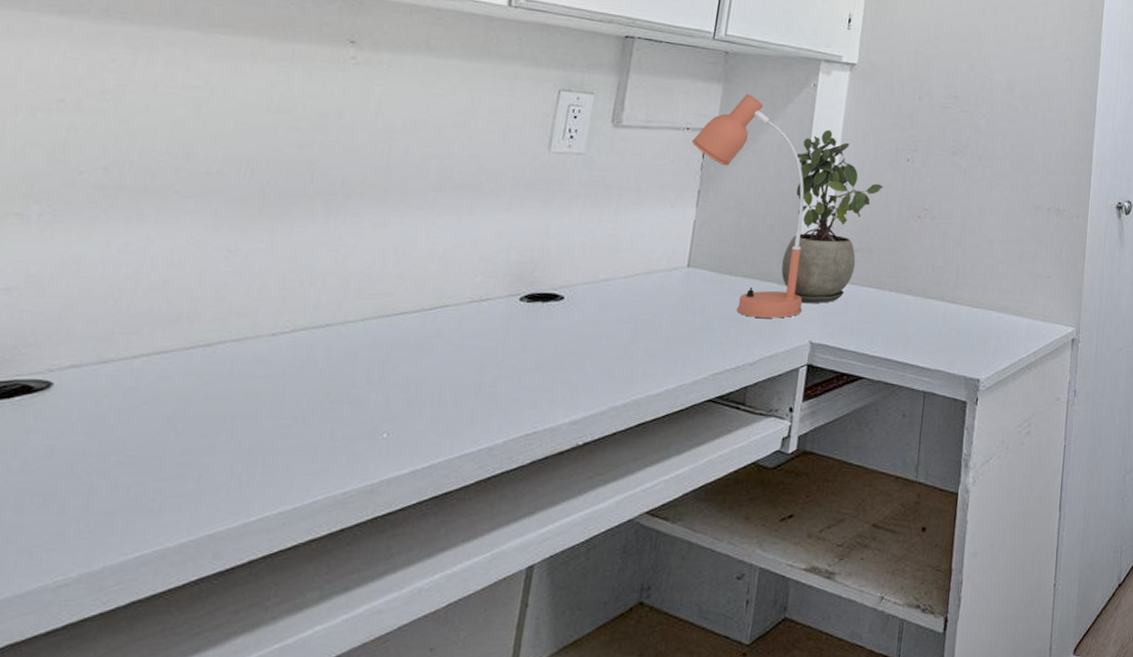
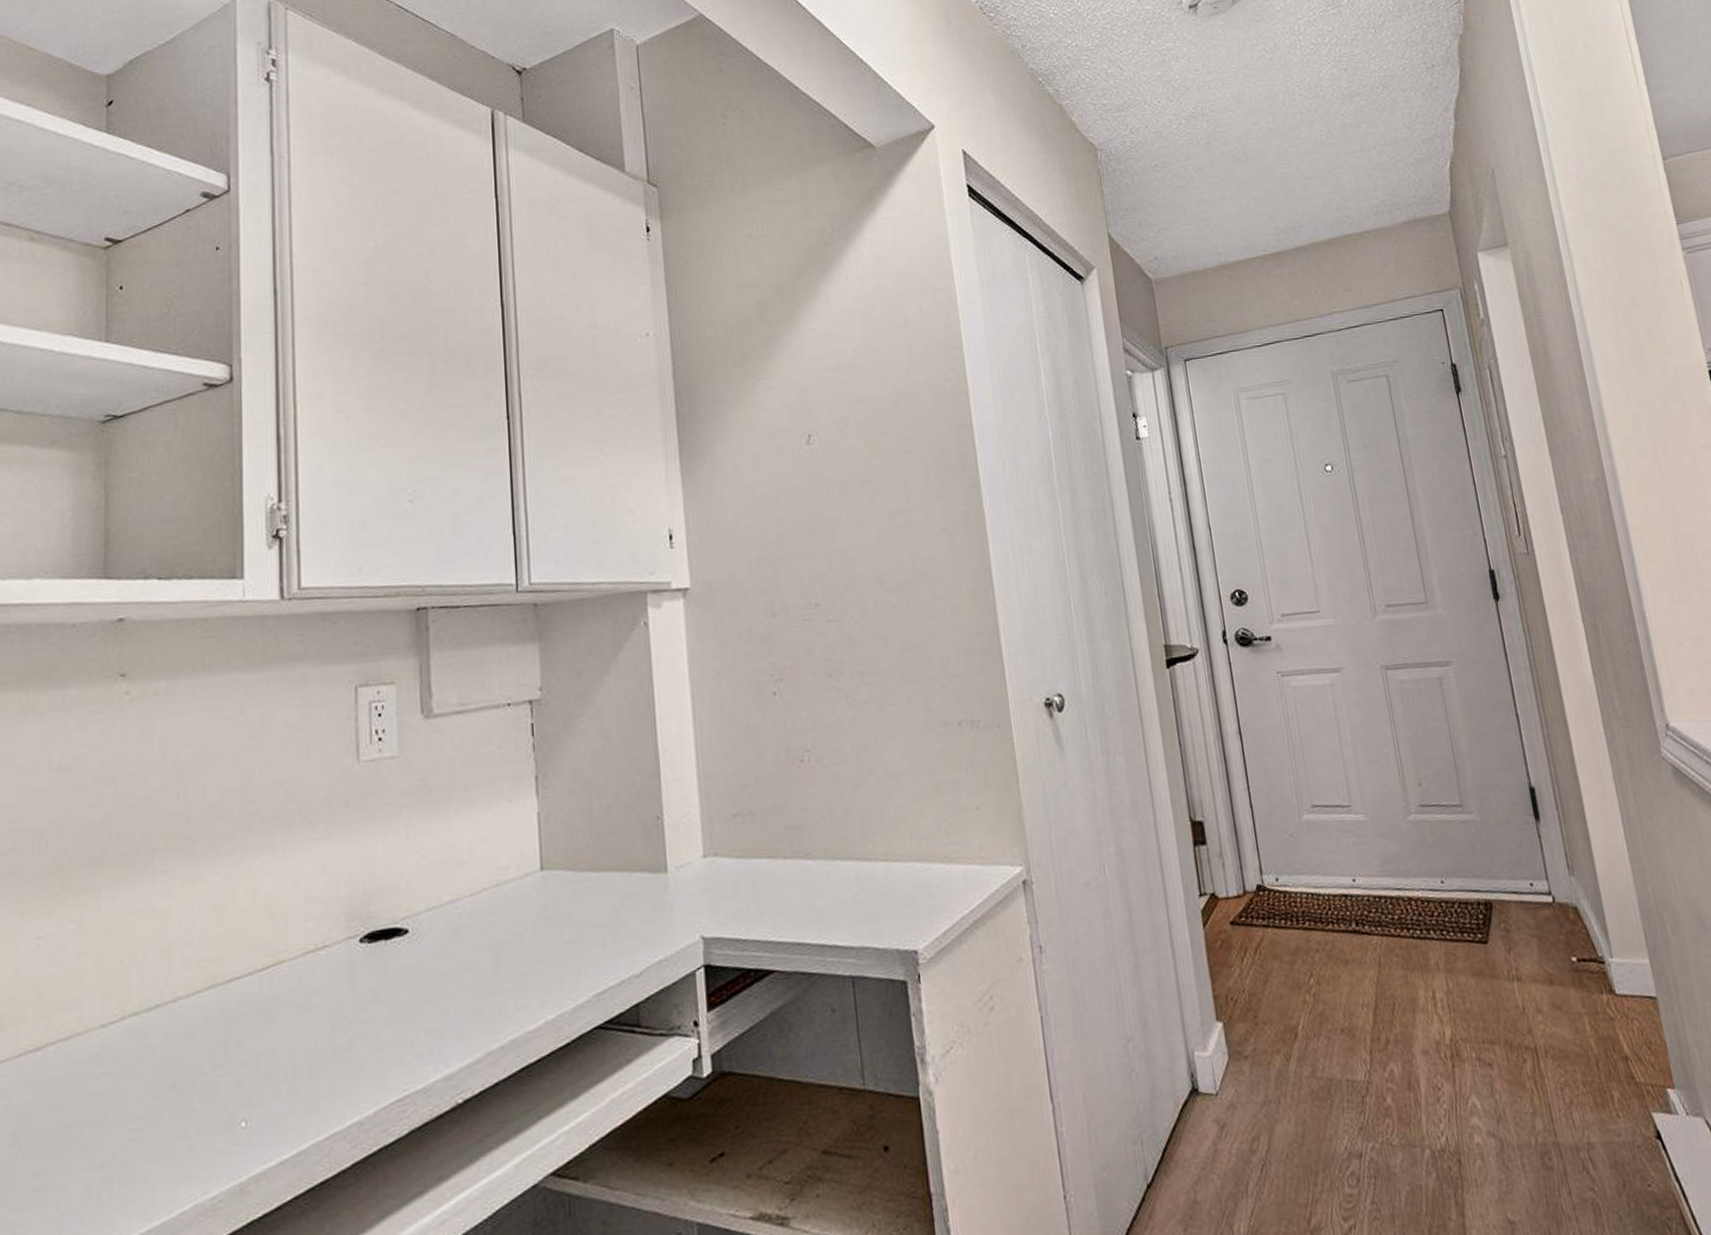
desk lamp: present [691,94,805,318] -> none [516,649,684,919]
potted plant: present [781,129,884,304] -> none [640,674,752,891]

